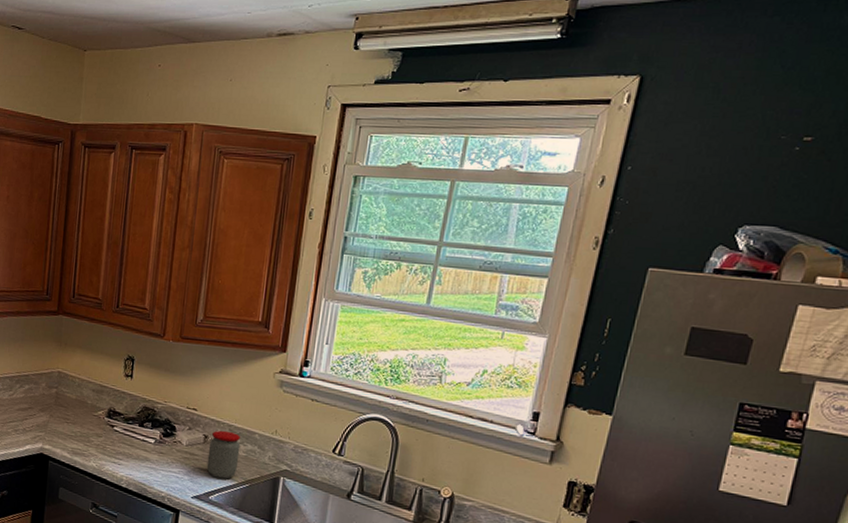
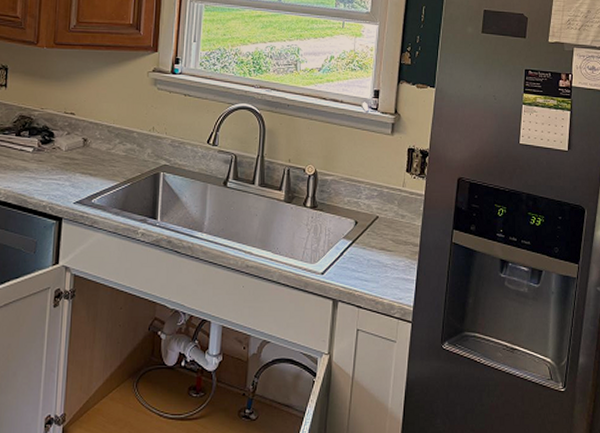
jar: present [206,430,241,479] -> none [87,132,120,181]

